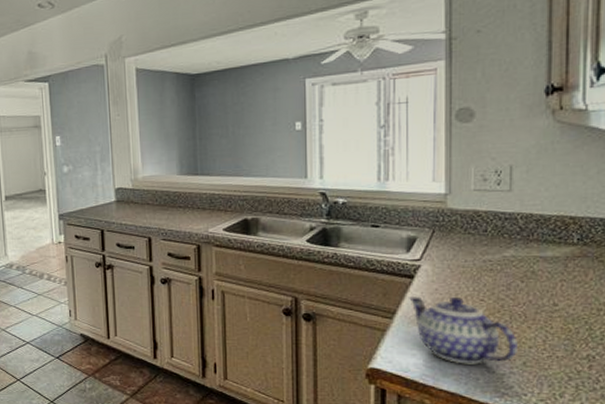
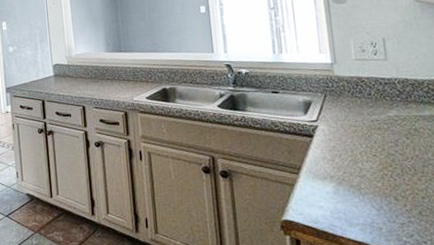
teapot: present [408,295,519,364] -> none [310,152,414,215]

